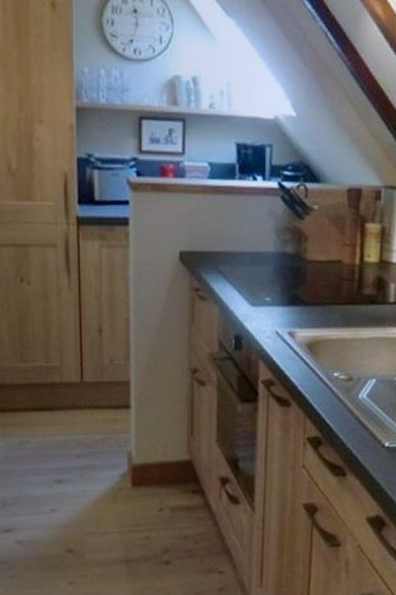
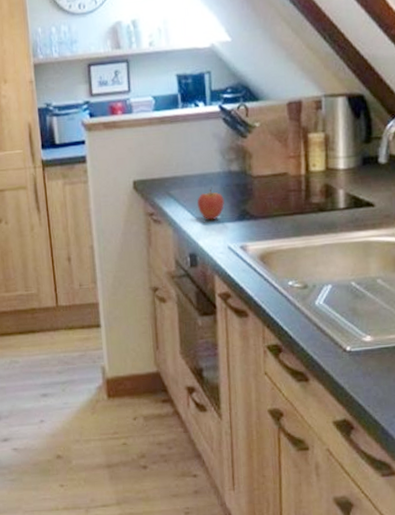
fruit: none [246,267,276,302] -> present [197,187,224,220]

